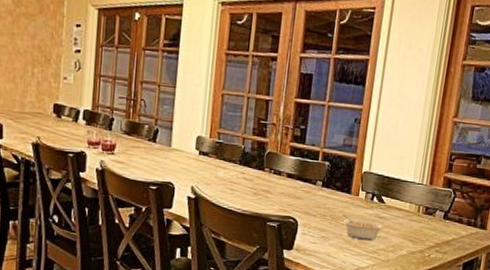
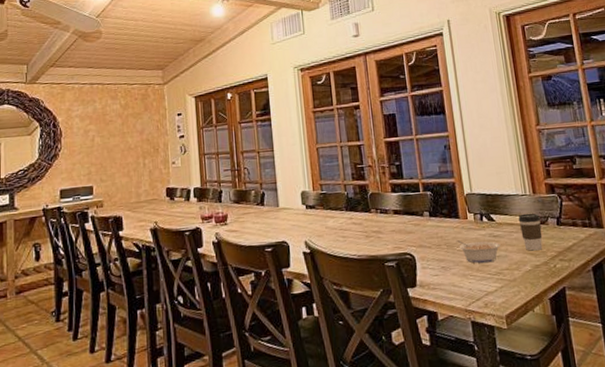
coffee cup: none [406,201,430,239] -> present [518,213,543,251]

